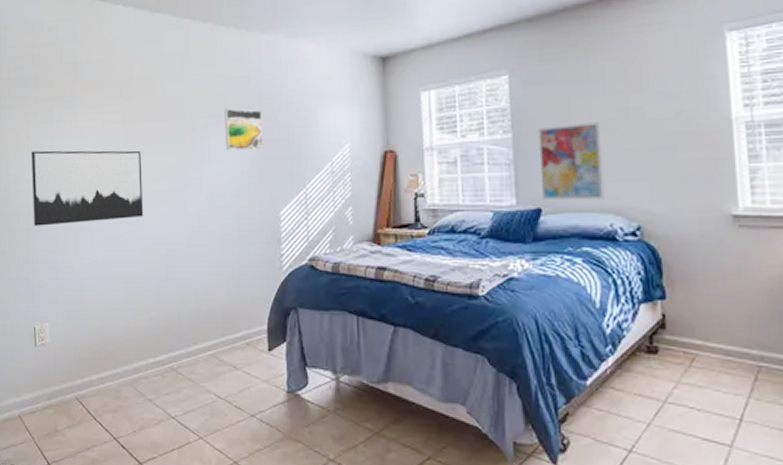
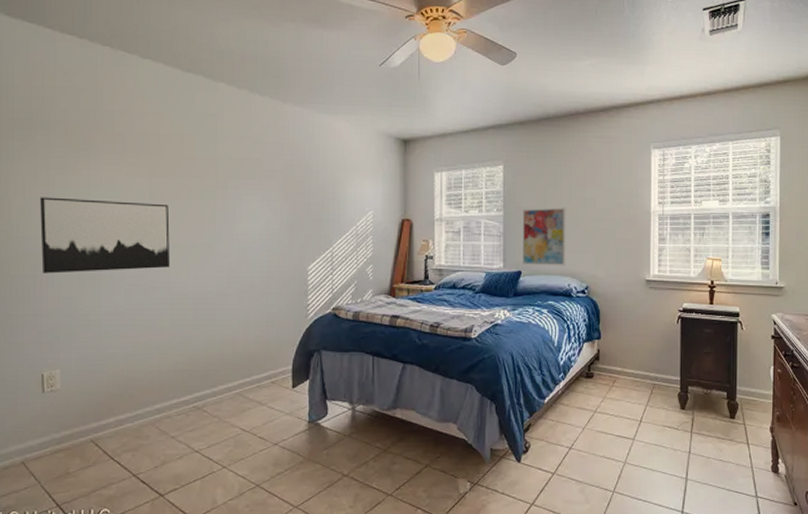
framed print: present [225,108,264,151] -> none [257,172,294,211]

